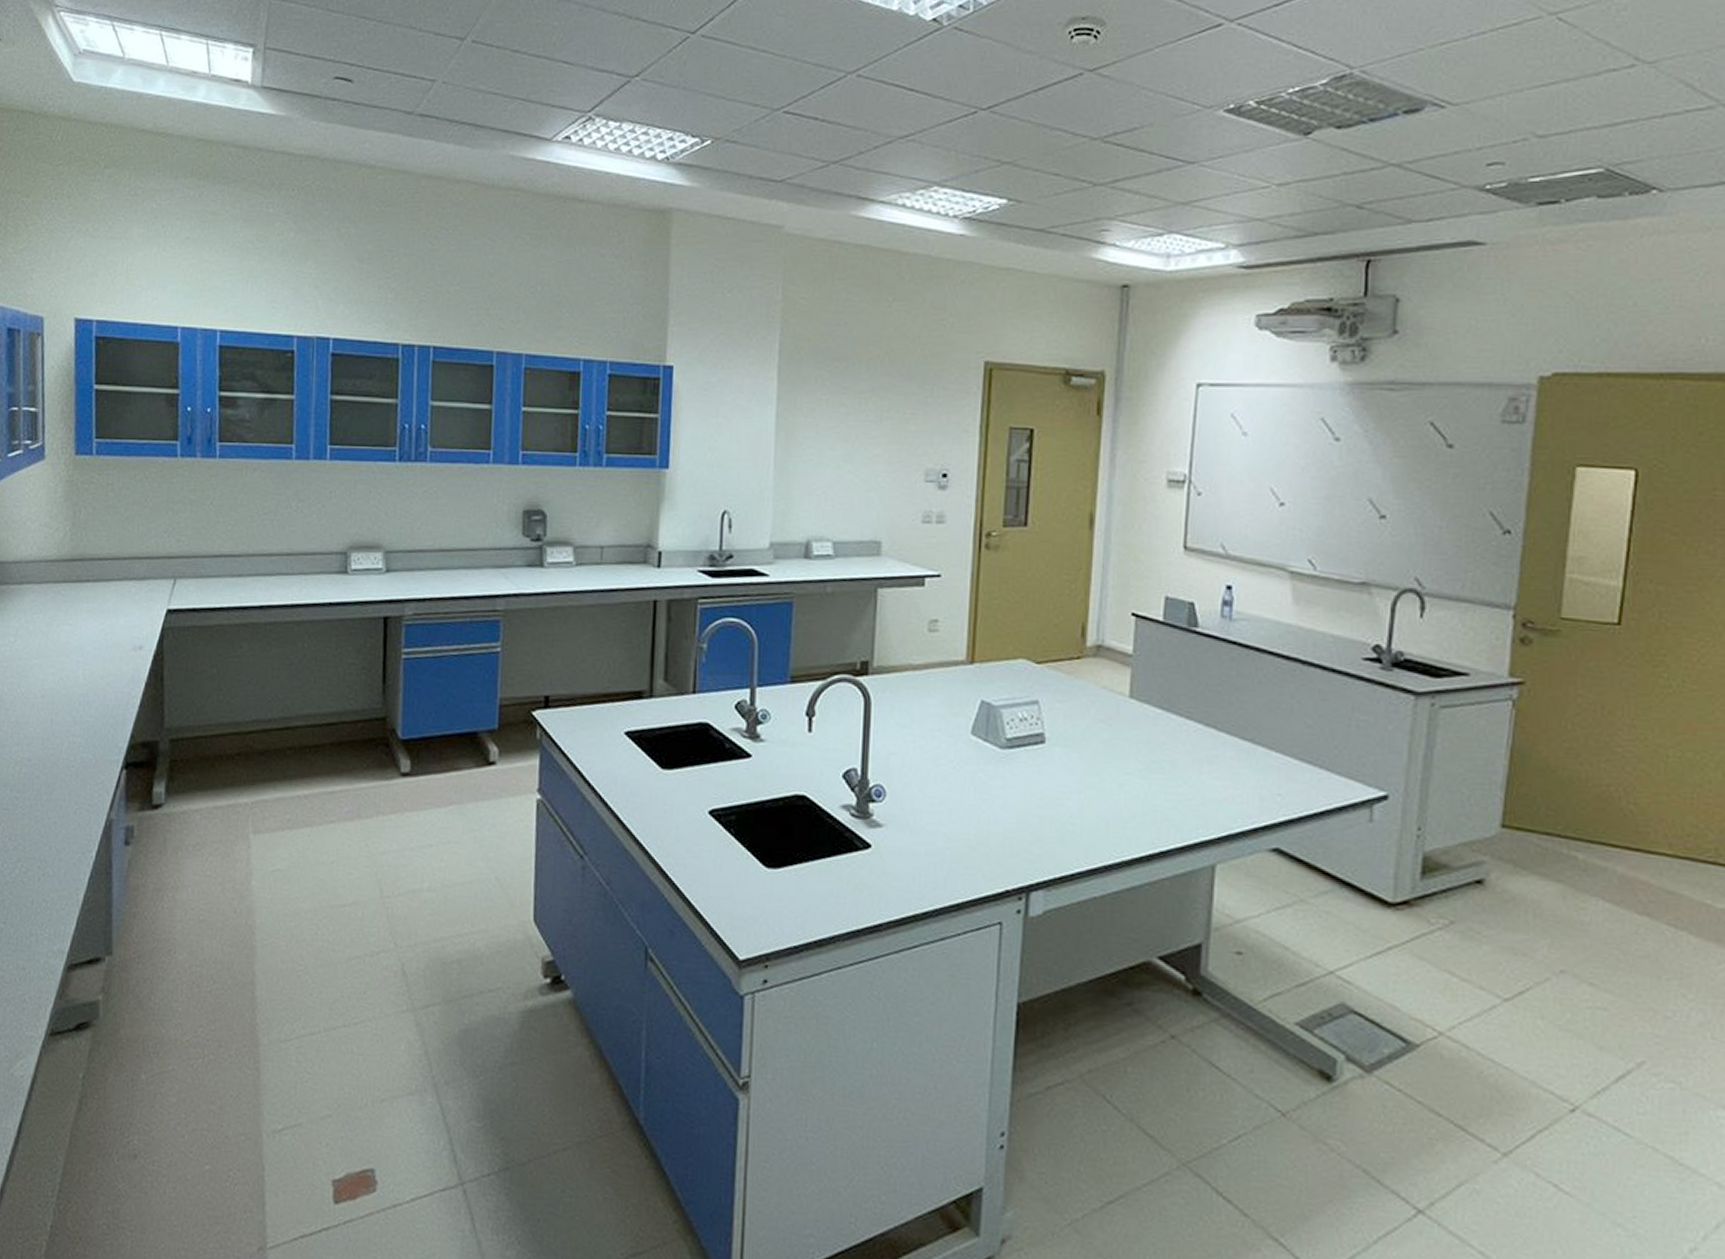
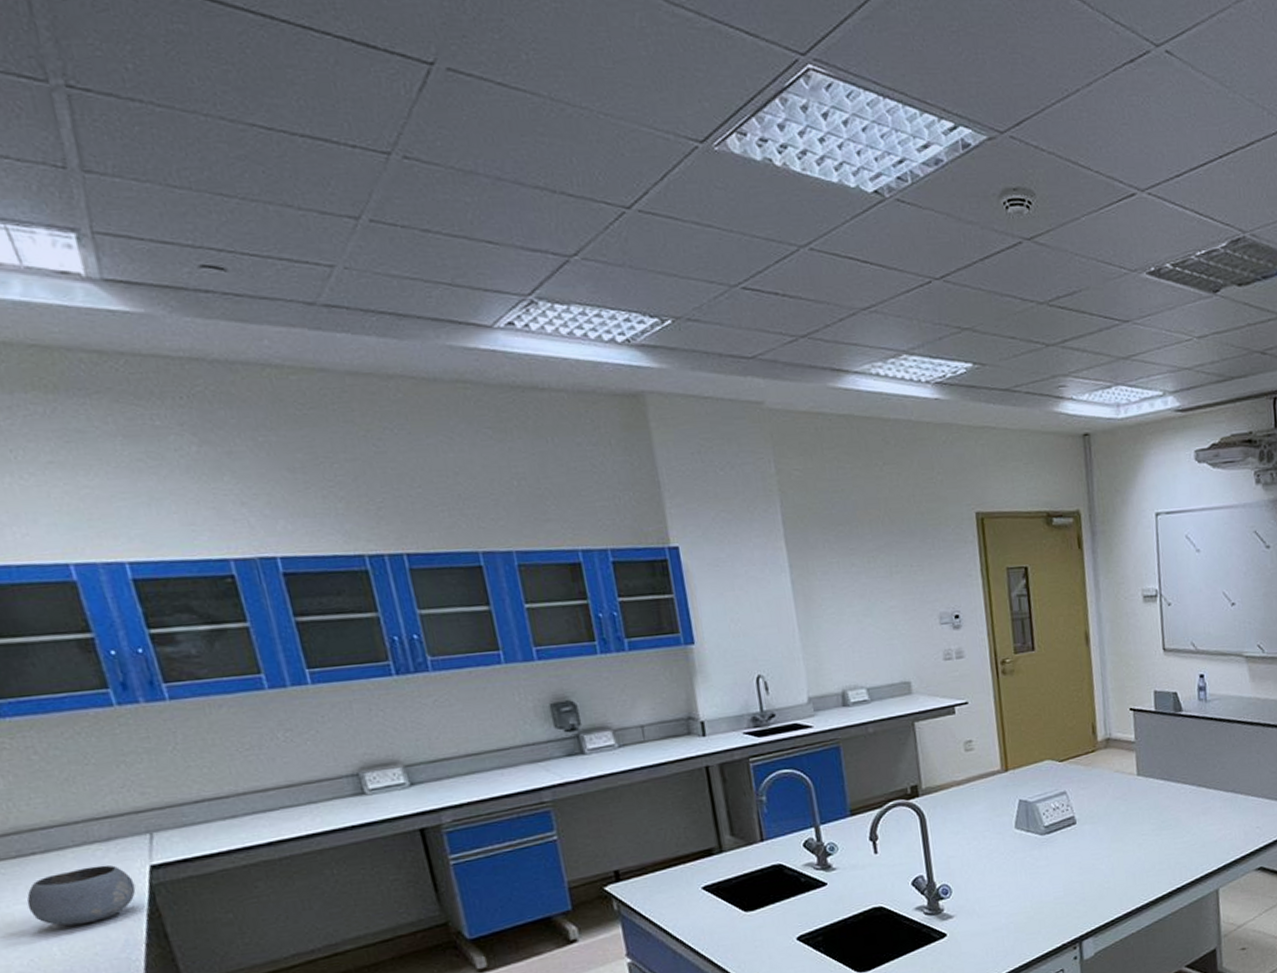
bowl: none [71,601,152,654] -> present [26,865,136,927]

